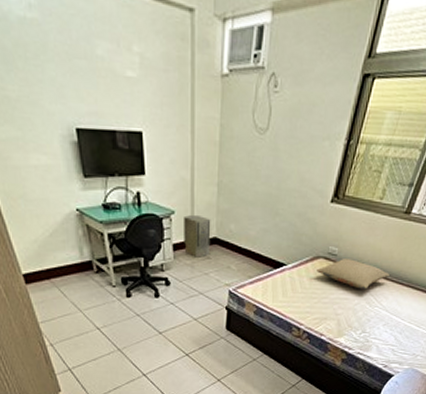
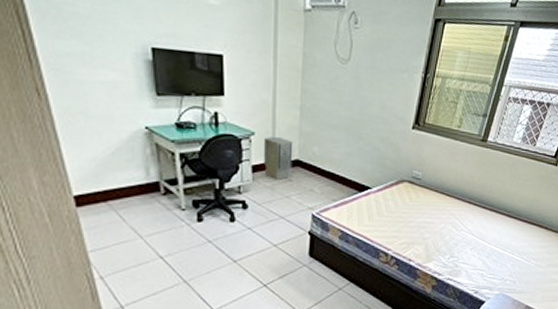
pillow: present [317,259,390,289] -> none [402,183,472,213]

